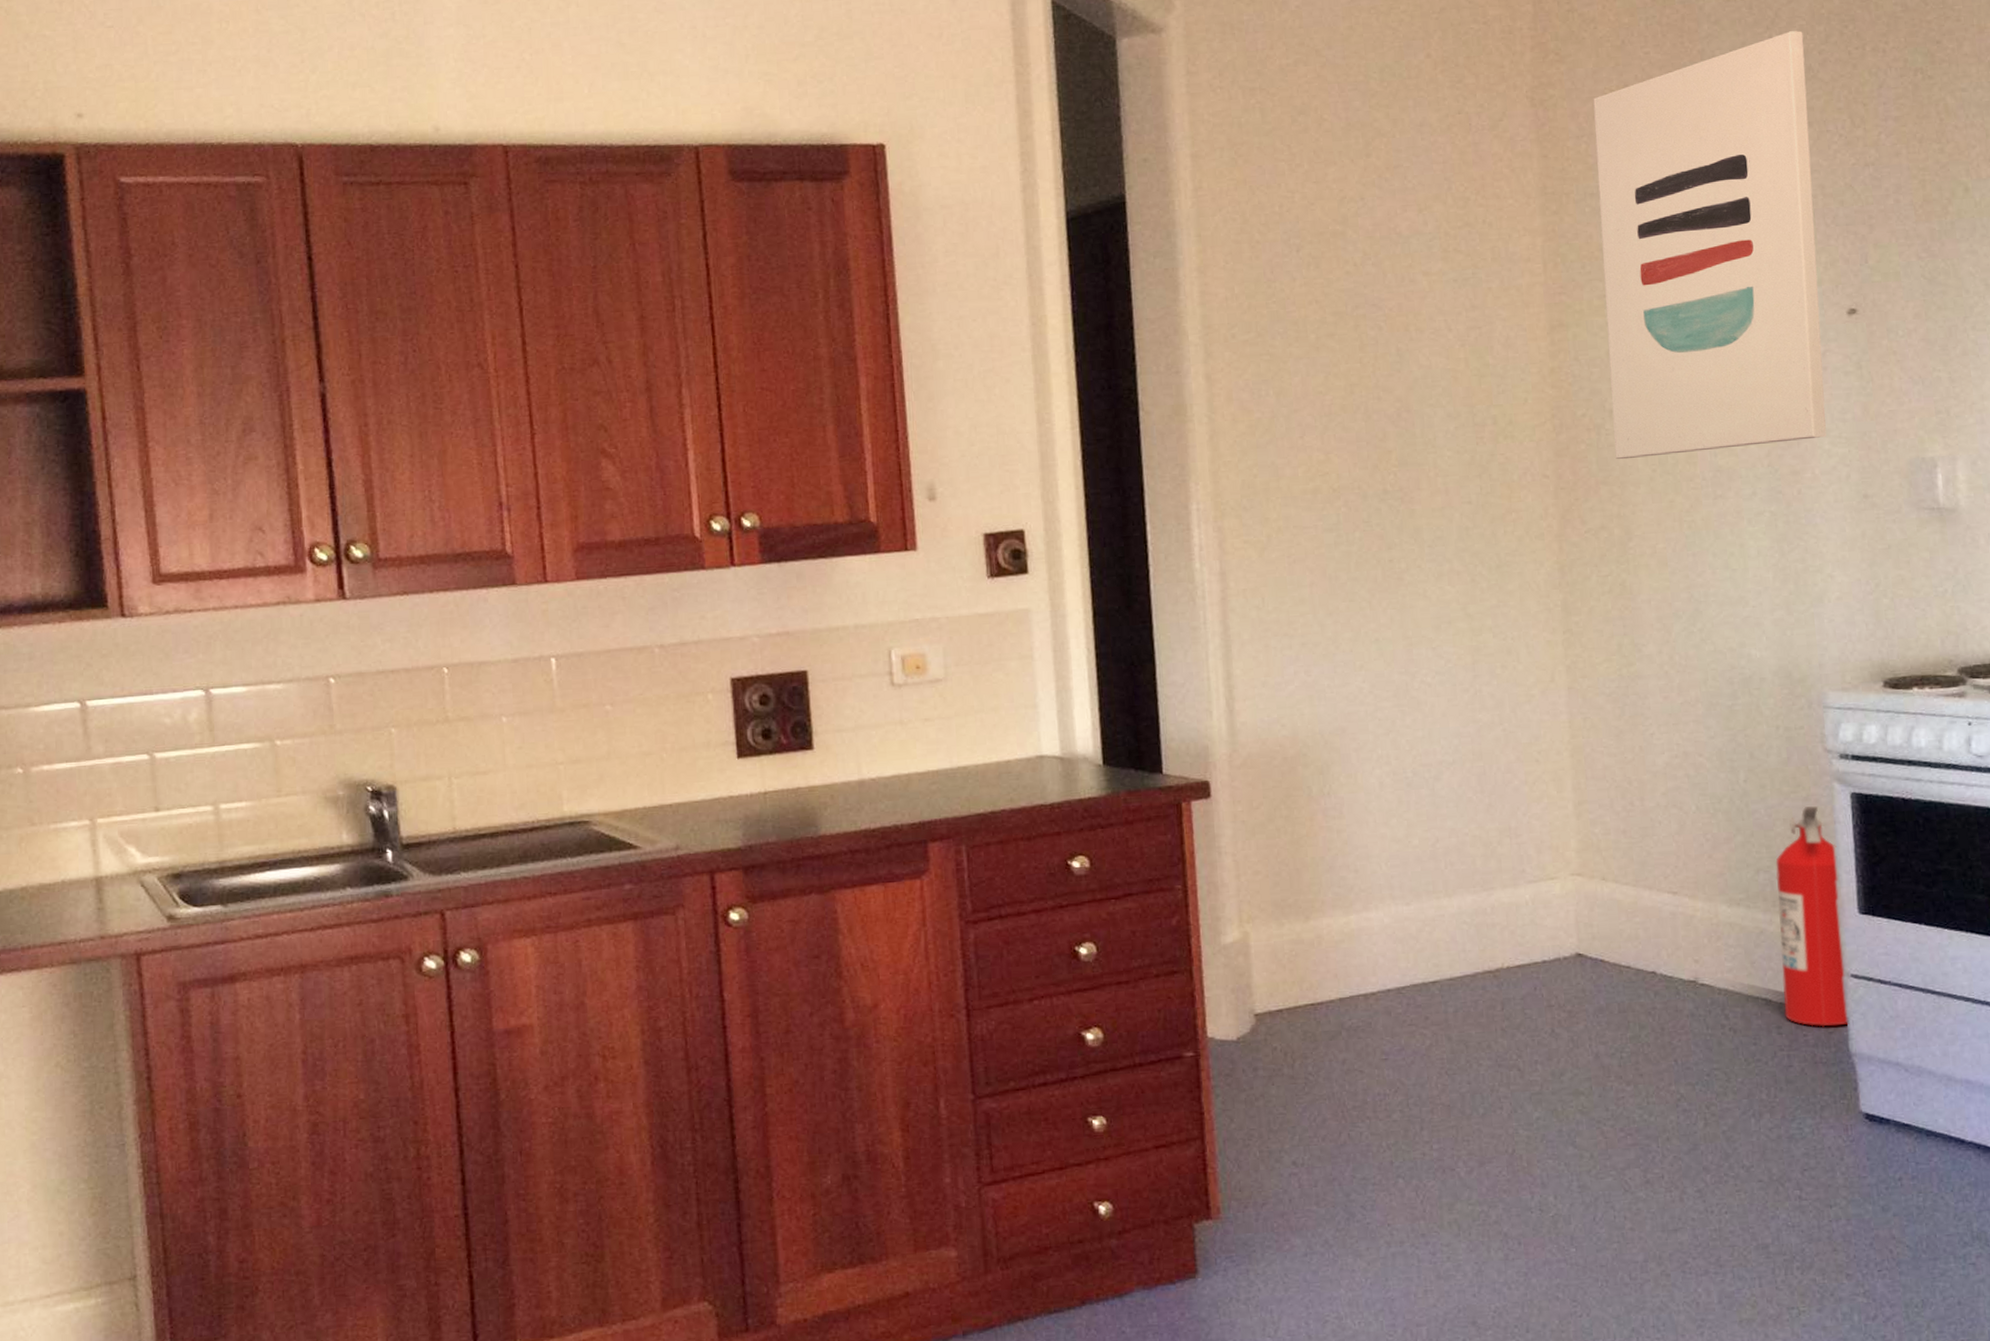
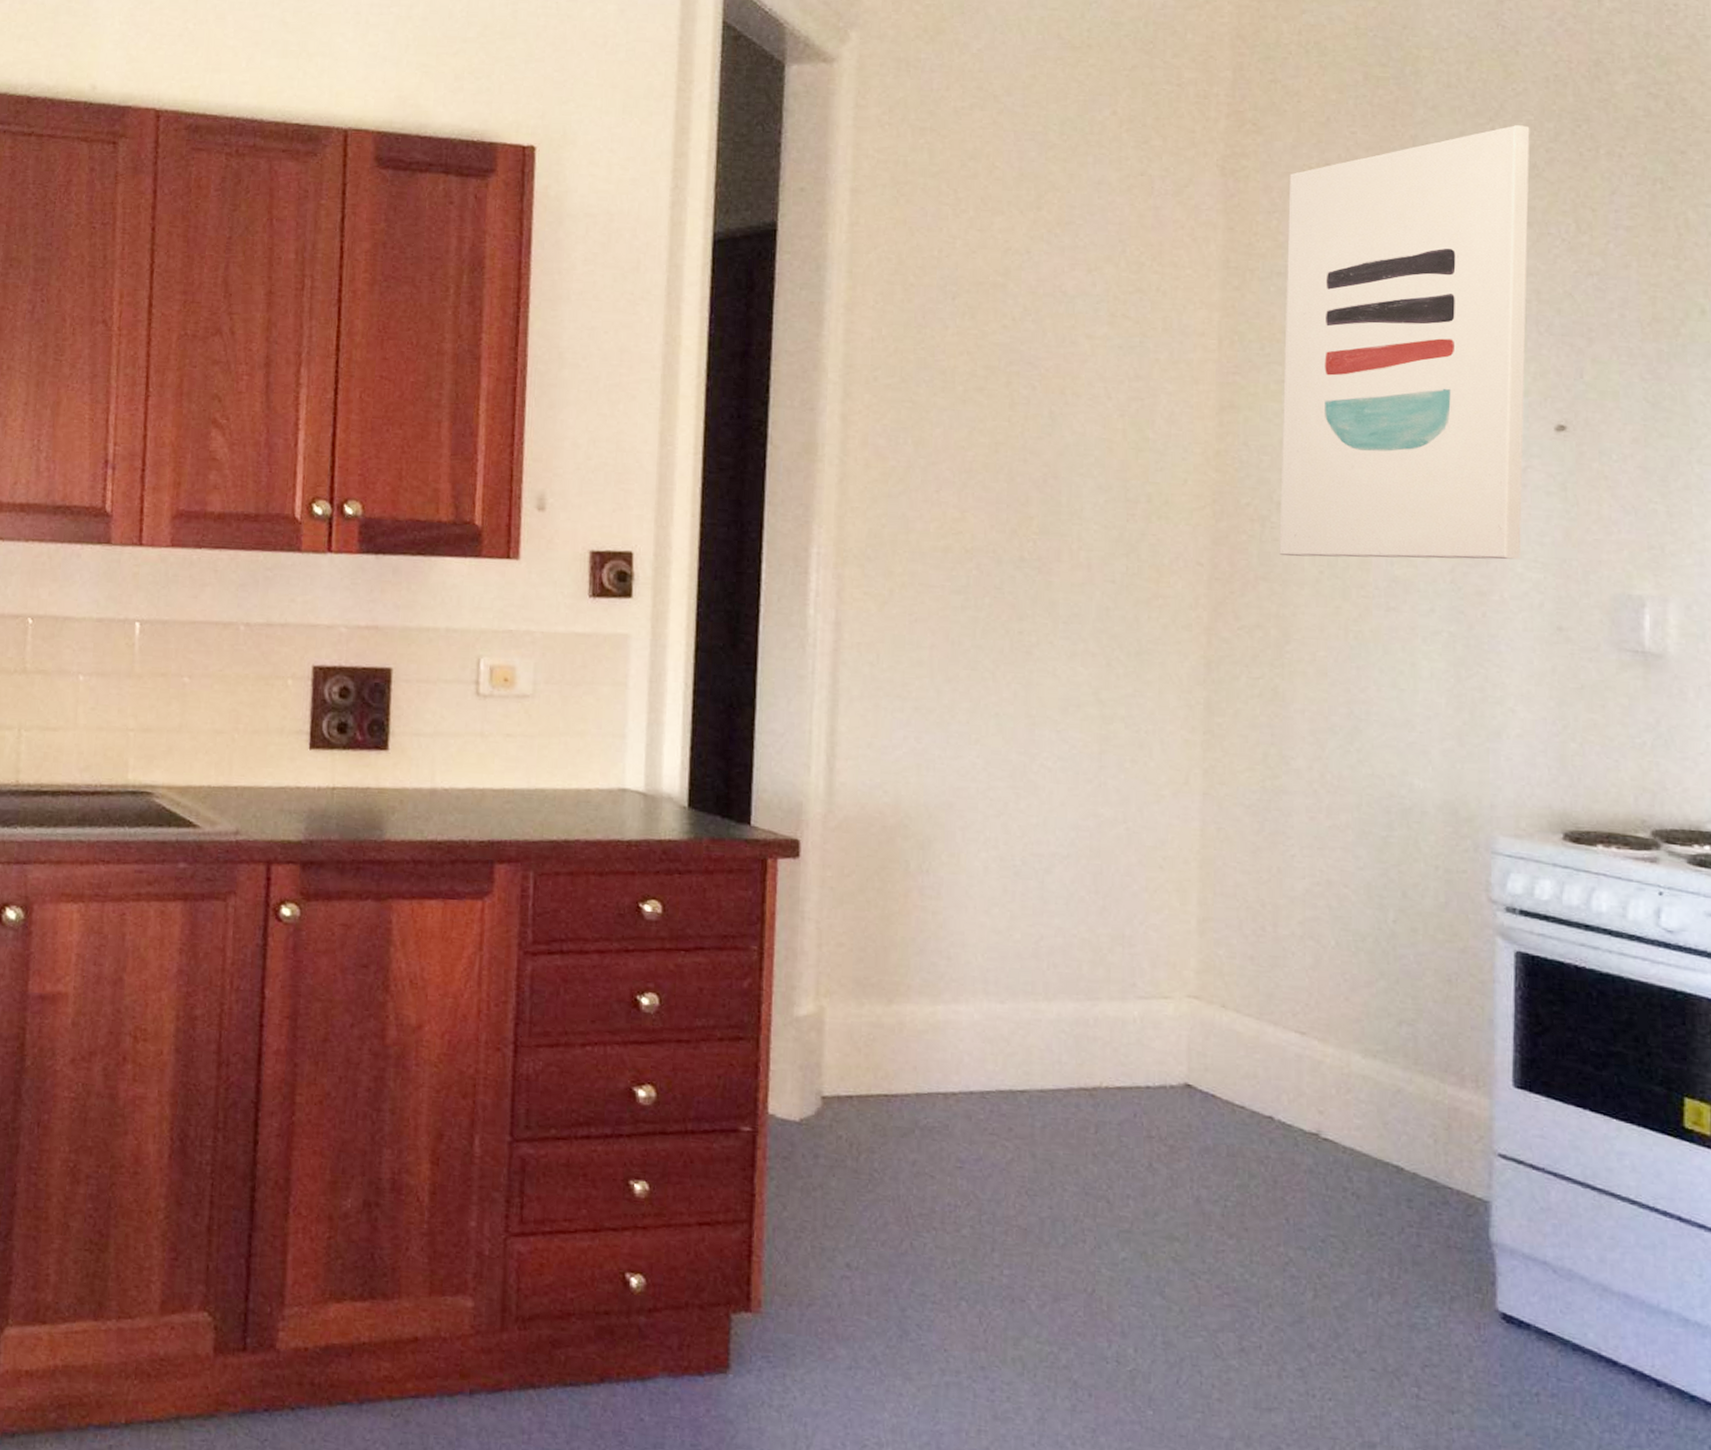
fire extinguisher: present [1775,806,1850,1027] -> none [1417,959,1494,1209]

